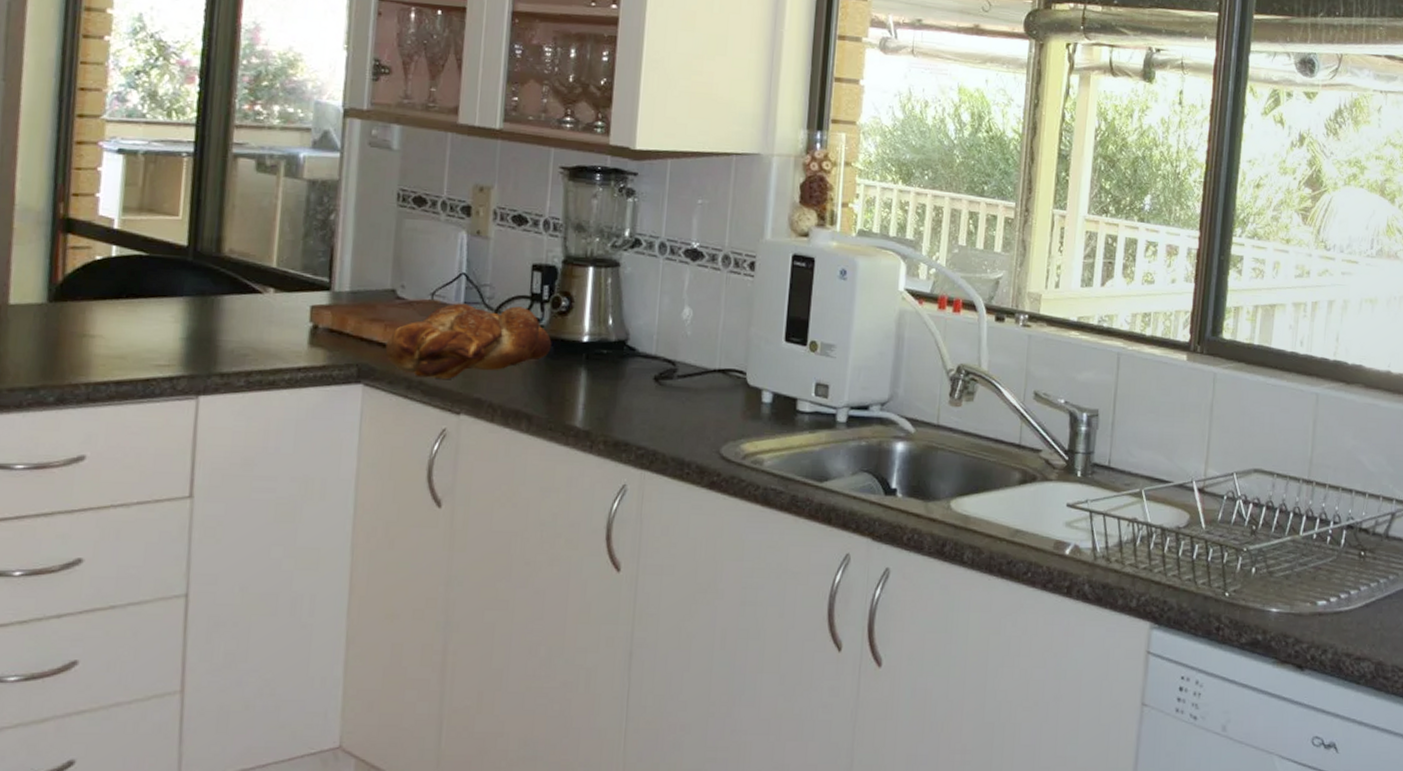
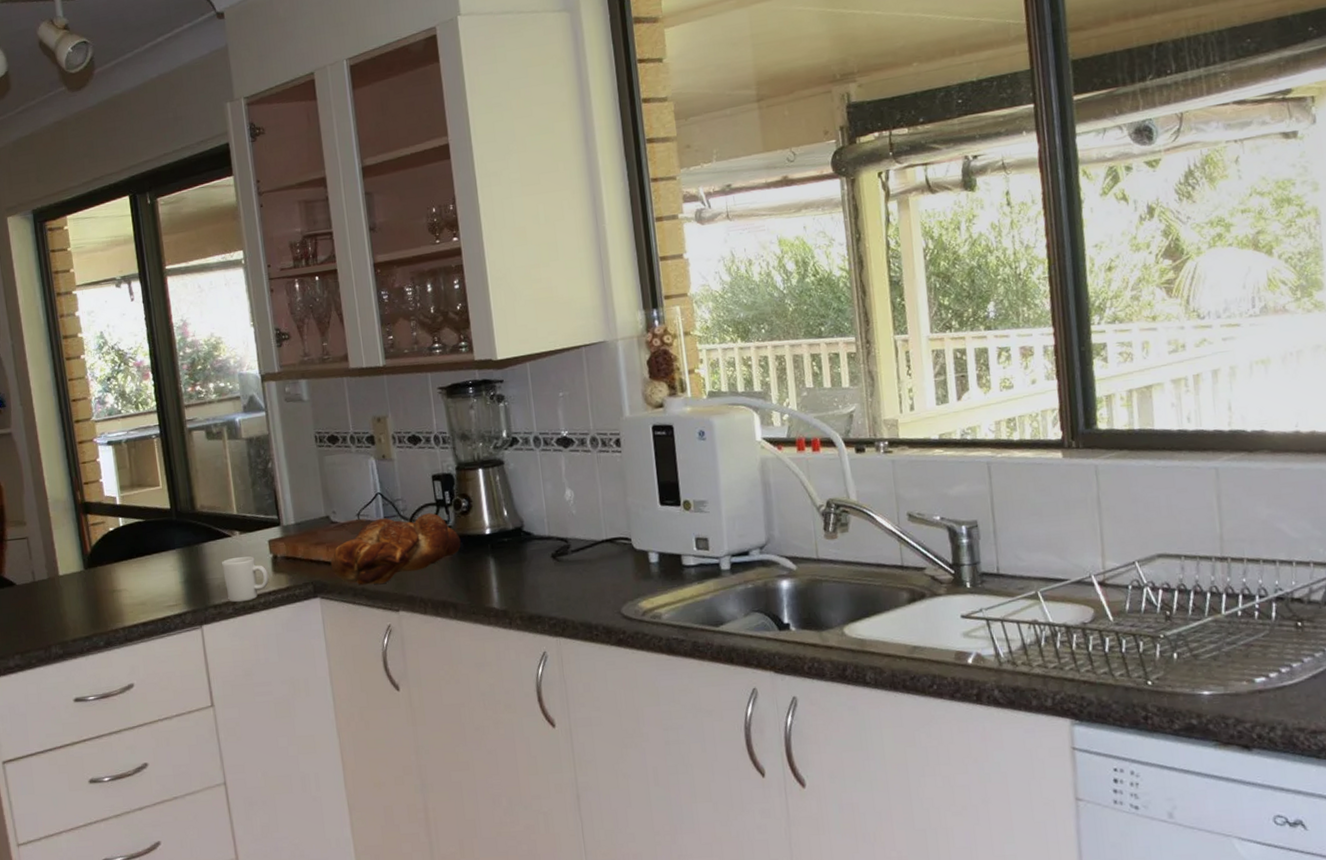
mug: none [241,319,303,375] -> present [221,556,269,603]

